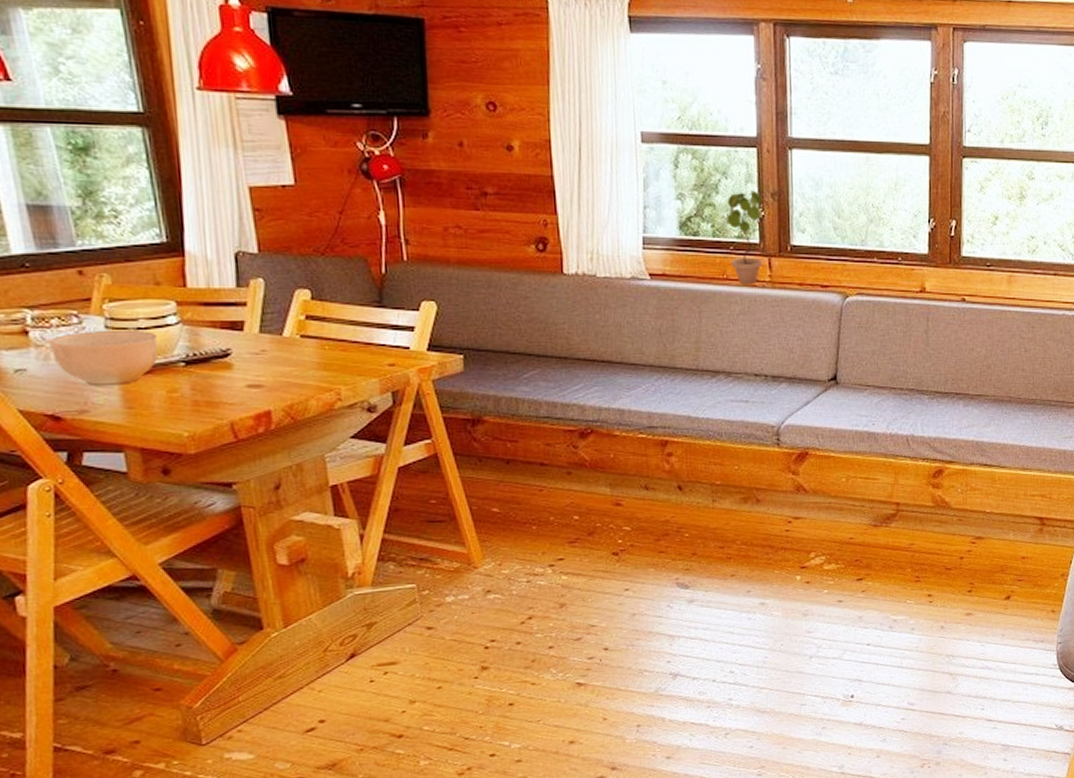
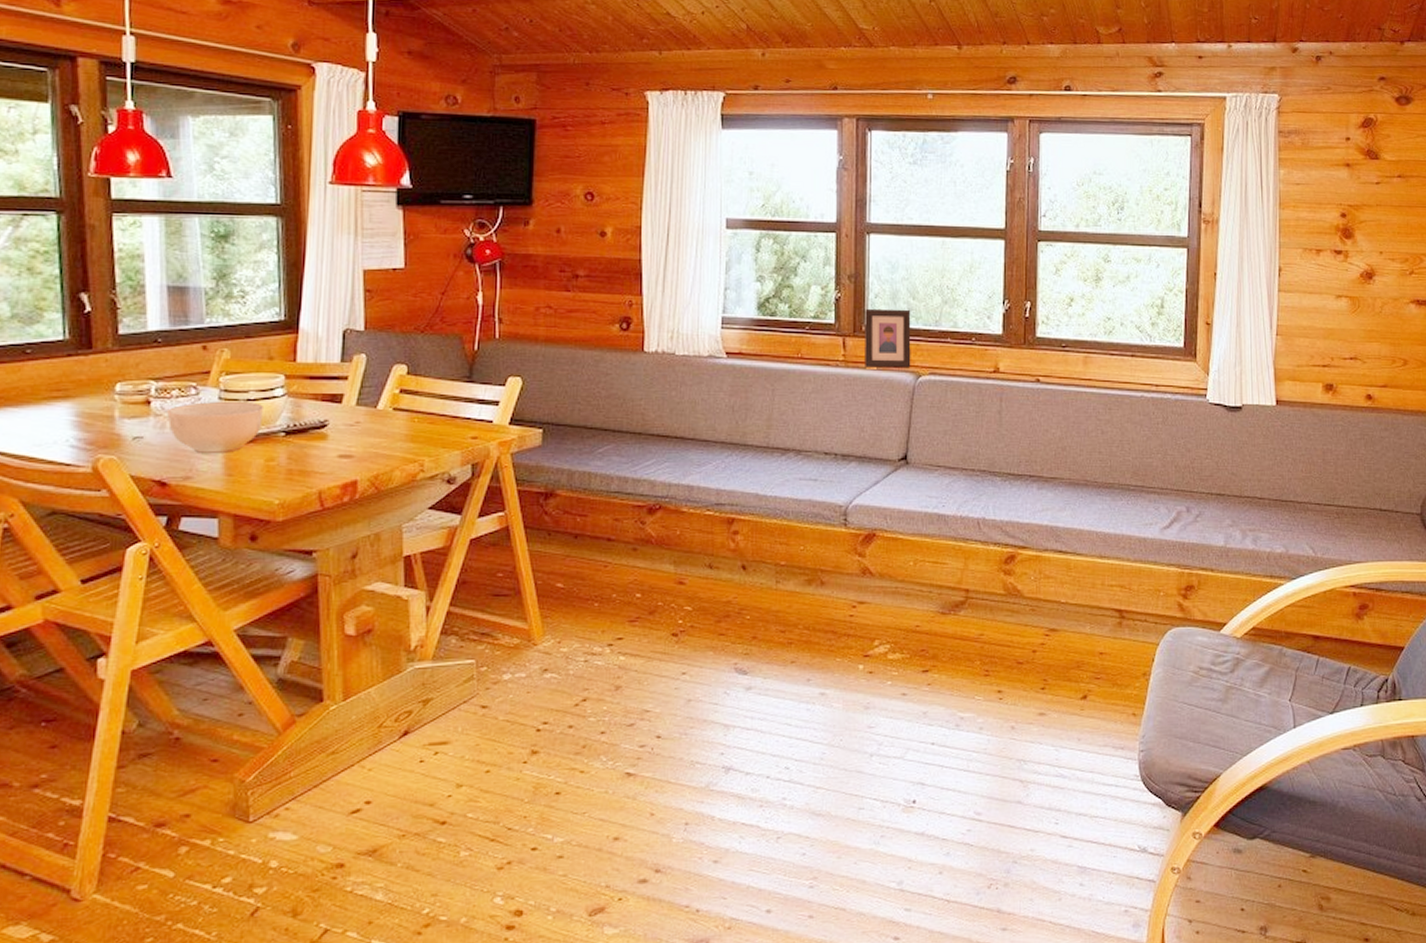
potted plant: present [726,190,763,285] -> none [804,273,839,364]
picture frame: none [790,227,838,289] -> present [865,308,911,368]

